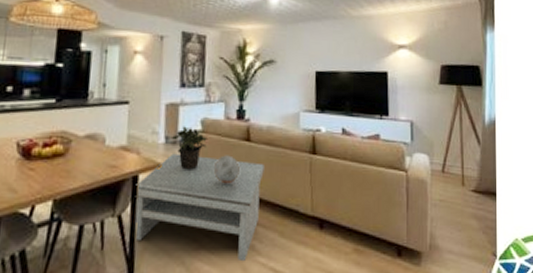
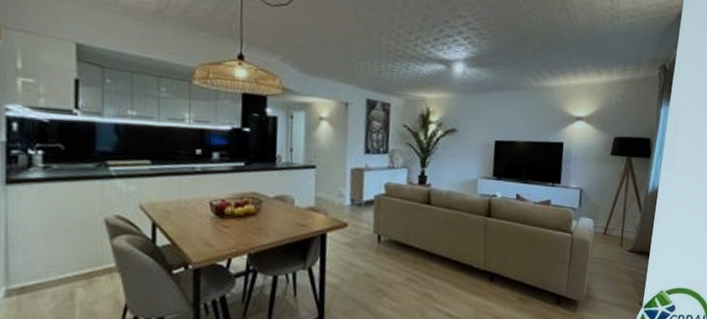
coffee table: present [134,153,264,262] -> none [323,214,443,308]
potted plant: present [172,126,207,170] -> none [357,190,390,230]
decorative sphere: present [213,155,240,184] -> none [395,216,420,242]

